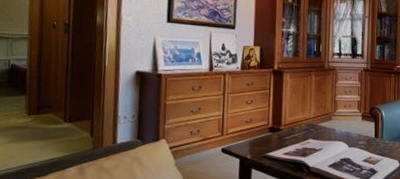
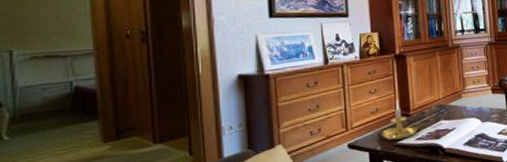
candle holder: none [252,112,290,151] -> present [381,99,421,141]

